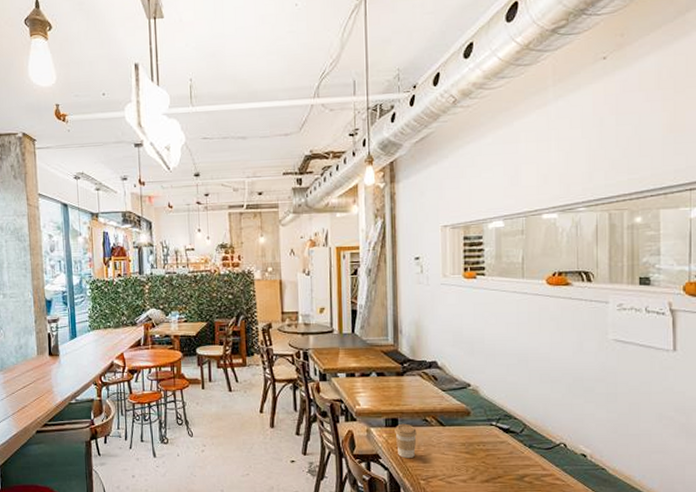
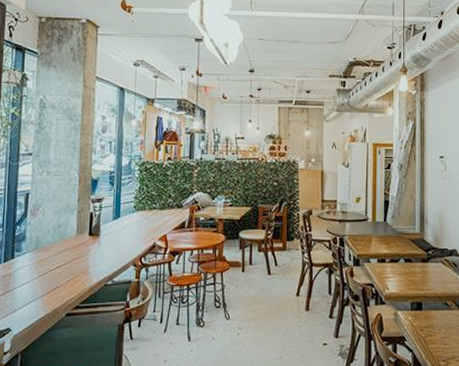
coffee cup: present [395,423,417,458] -> none [419,307,438,340]

